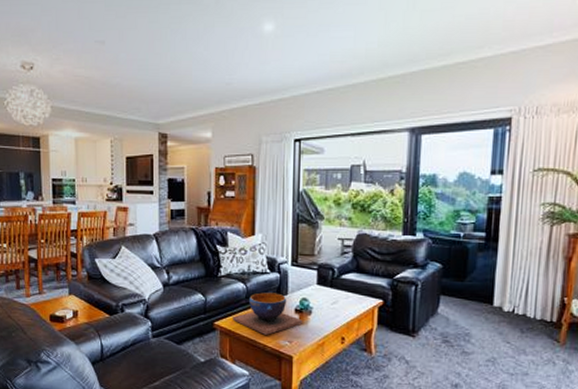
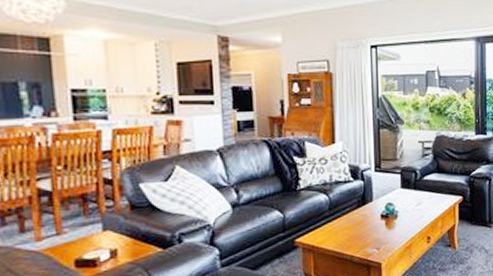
decorative bowl: present [232,292,303,335] -> none [315,201,390,246]

